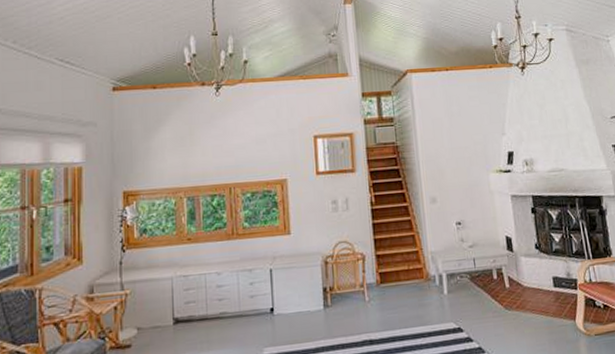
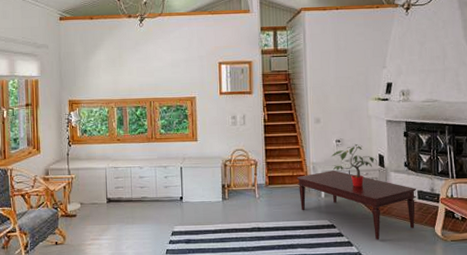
coffee table: none [413,259,554,343] -> present [296,170,417,241]
potted plant: none [451,225,505,278] -> present [331,143,377,186]

